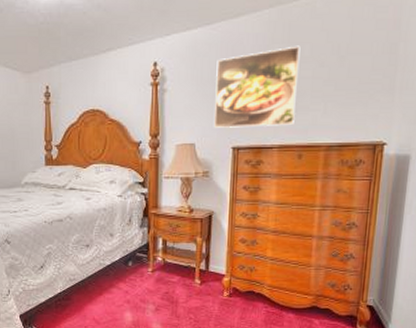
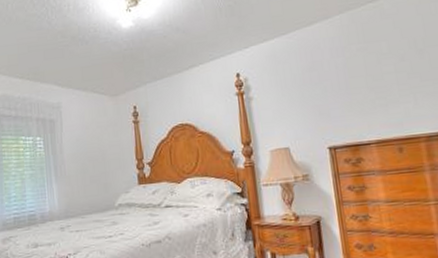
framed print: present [213,45,301,128] -> none [298,44,387,130]

